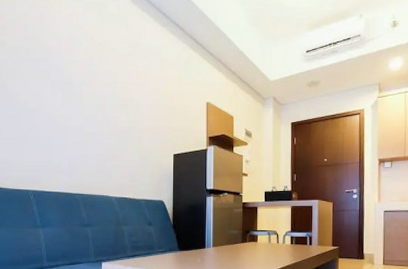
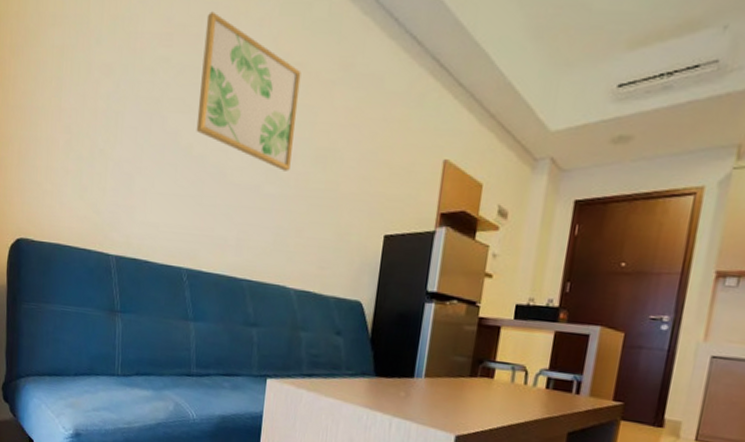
wall art: none [30,10,103,116] -> present [196,11,302,171]

